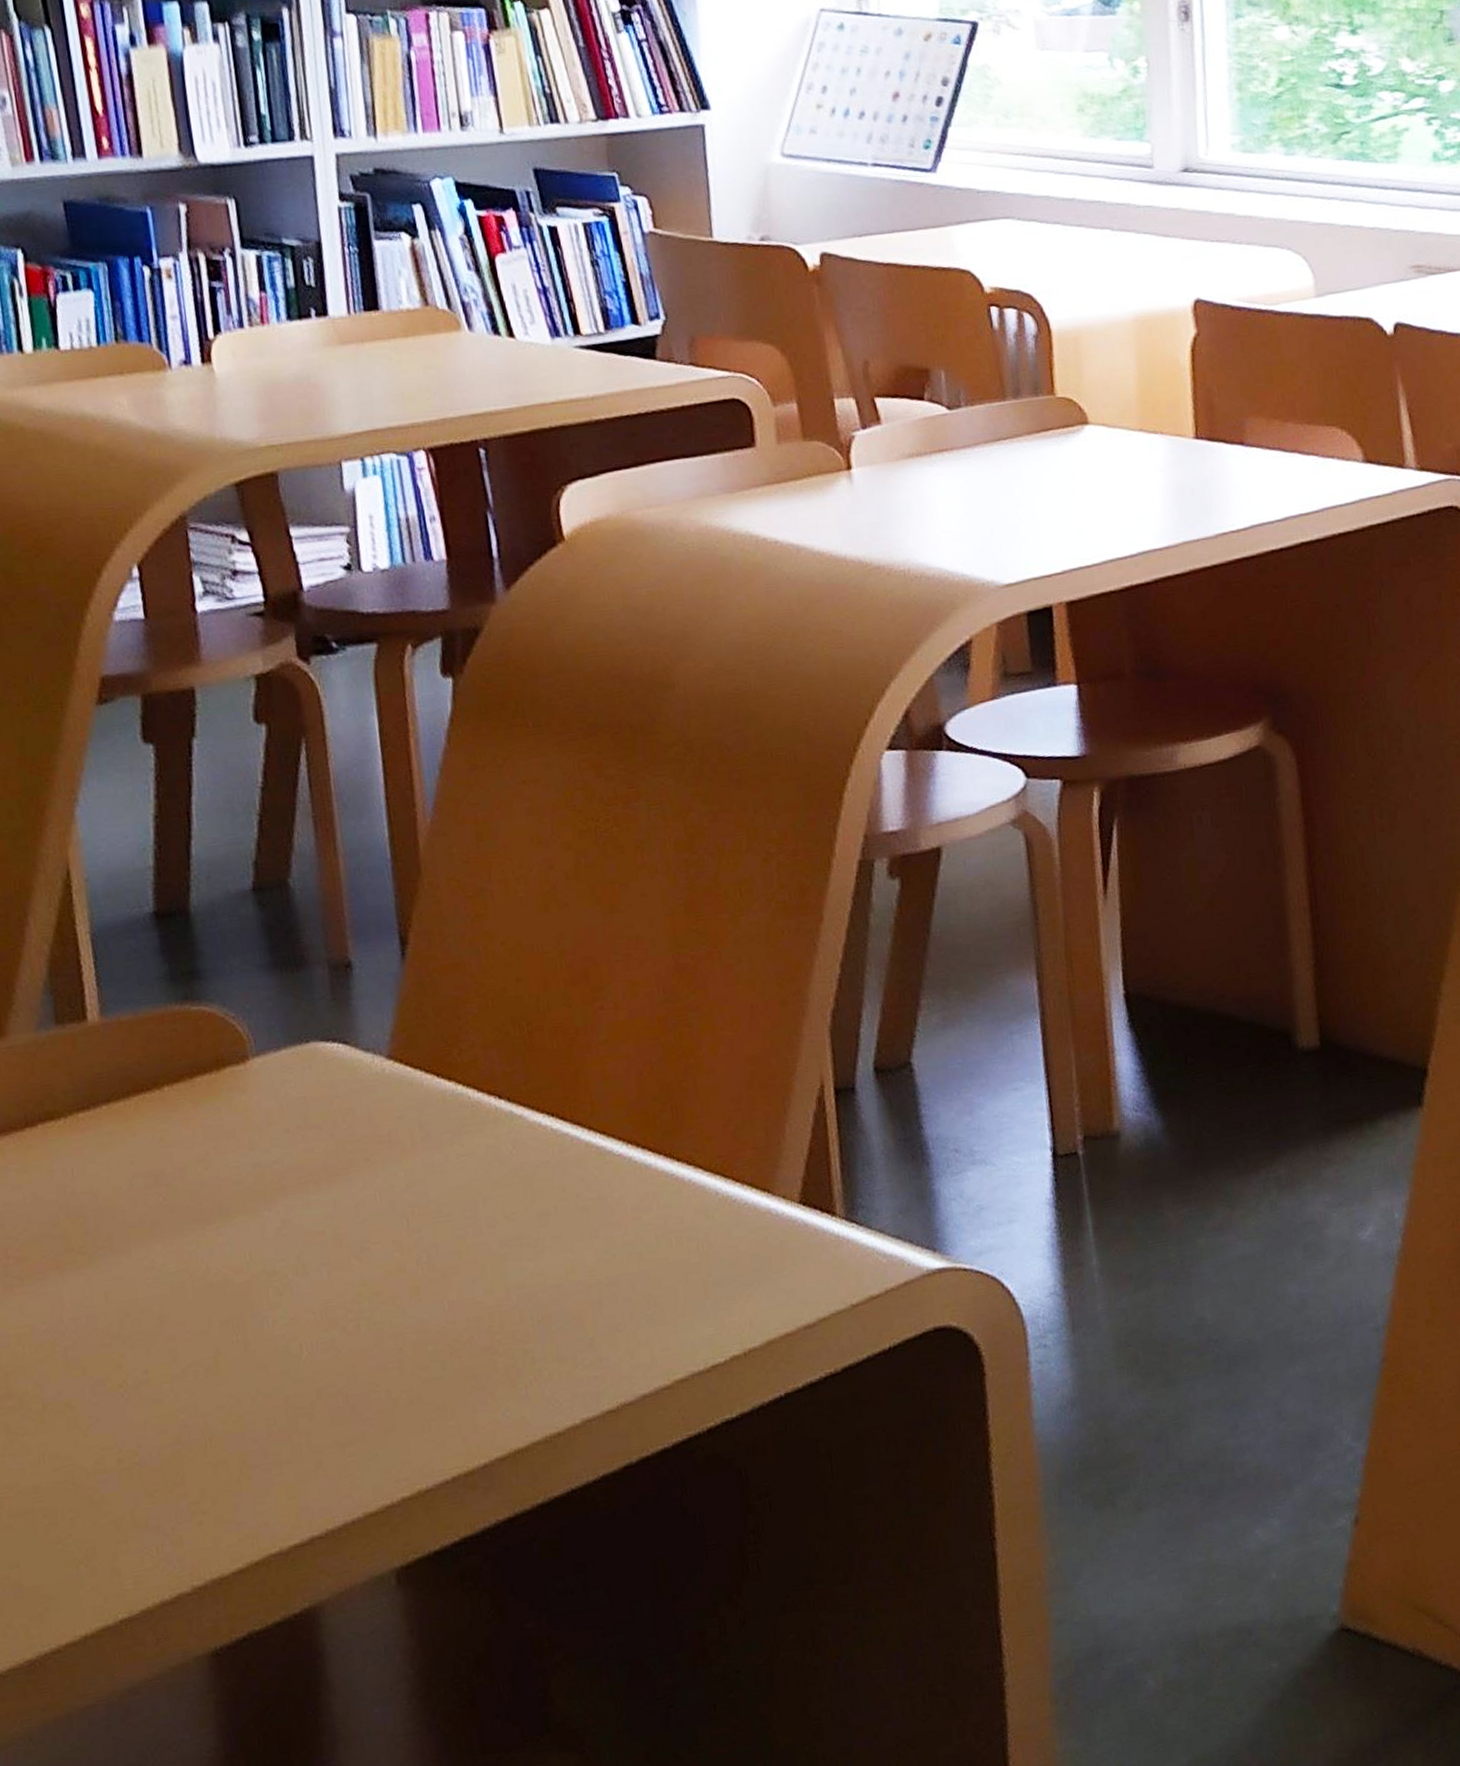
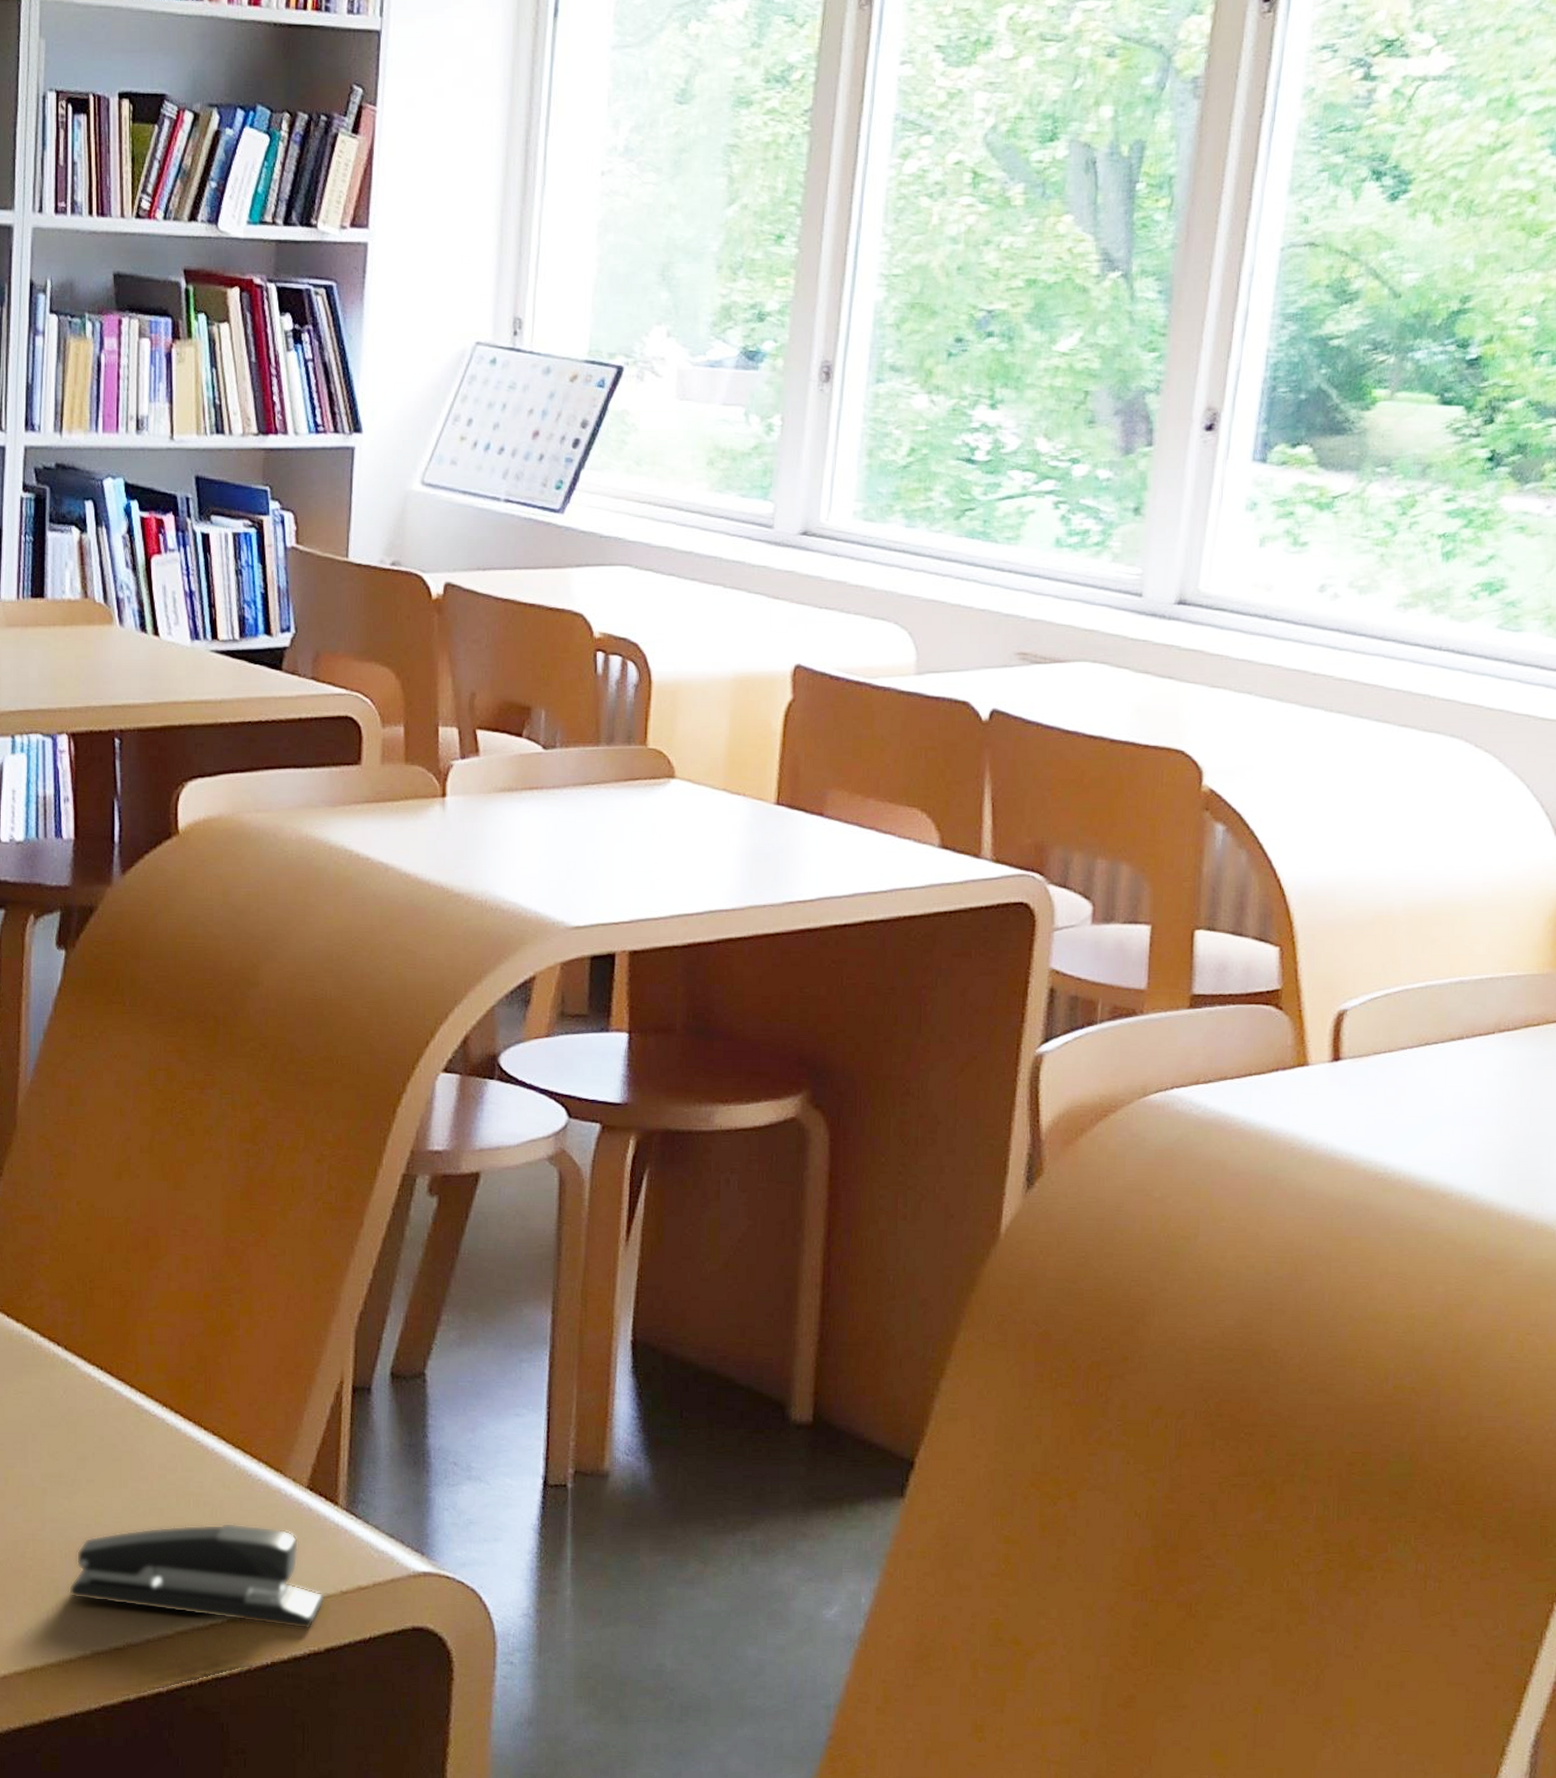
stapler: none [546,1251,835,1367] -> present [68,1522,325,1629]

